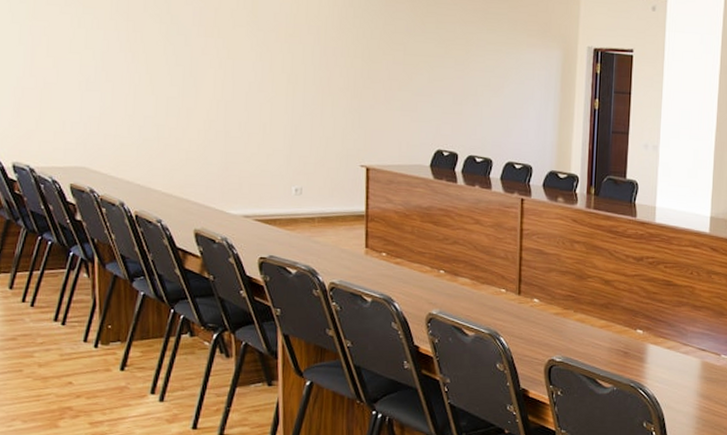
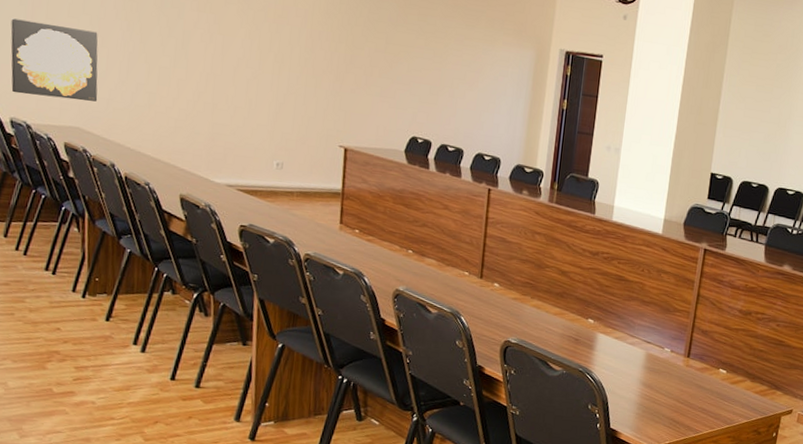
wall art: none [10,59,104,139] -> present [10,18,98,102]

